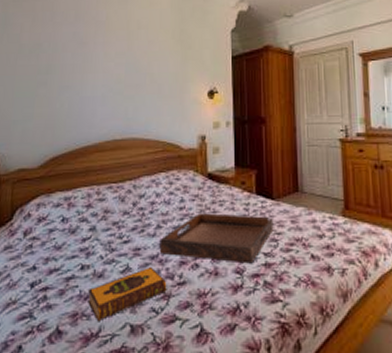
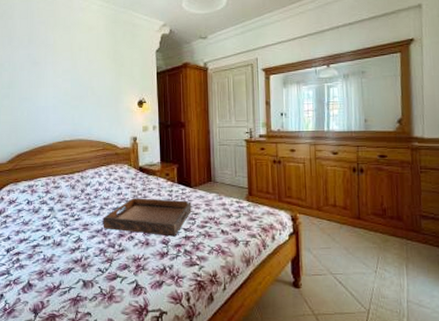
hardback book: present [88,266,167,322] -> none [50,238,110,278]

